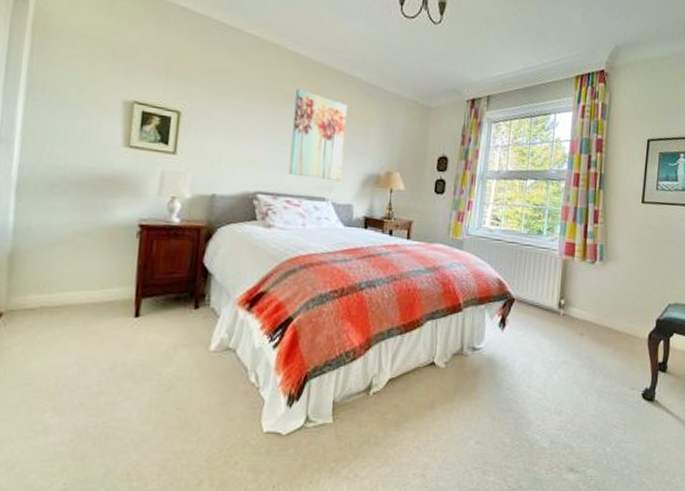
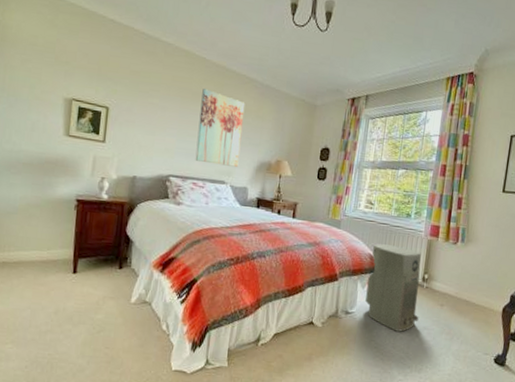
air purifier: none [495,266,557,368] -> present [365,244,421,332]

